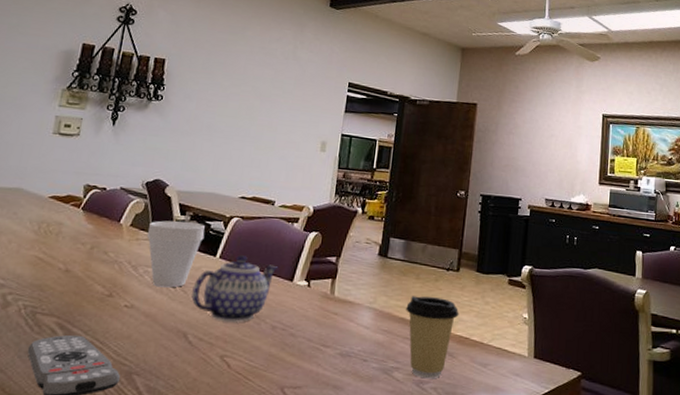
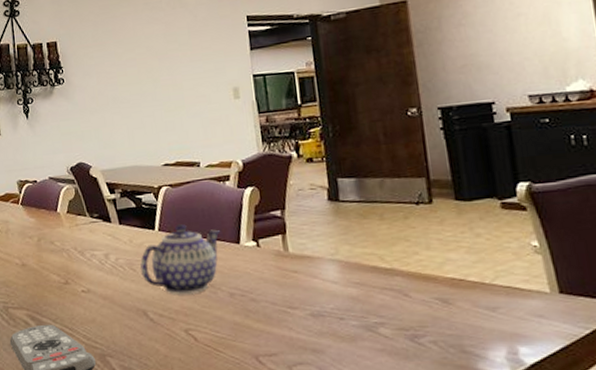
cup: present [146,220,205,288] -> none [83,198,139,269]
coffee cup: present [406,296,459,379] -> none [376,237,445,332]

